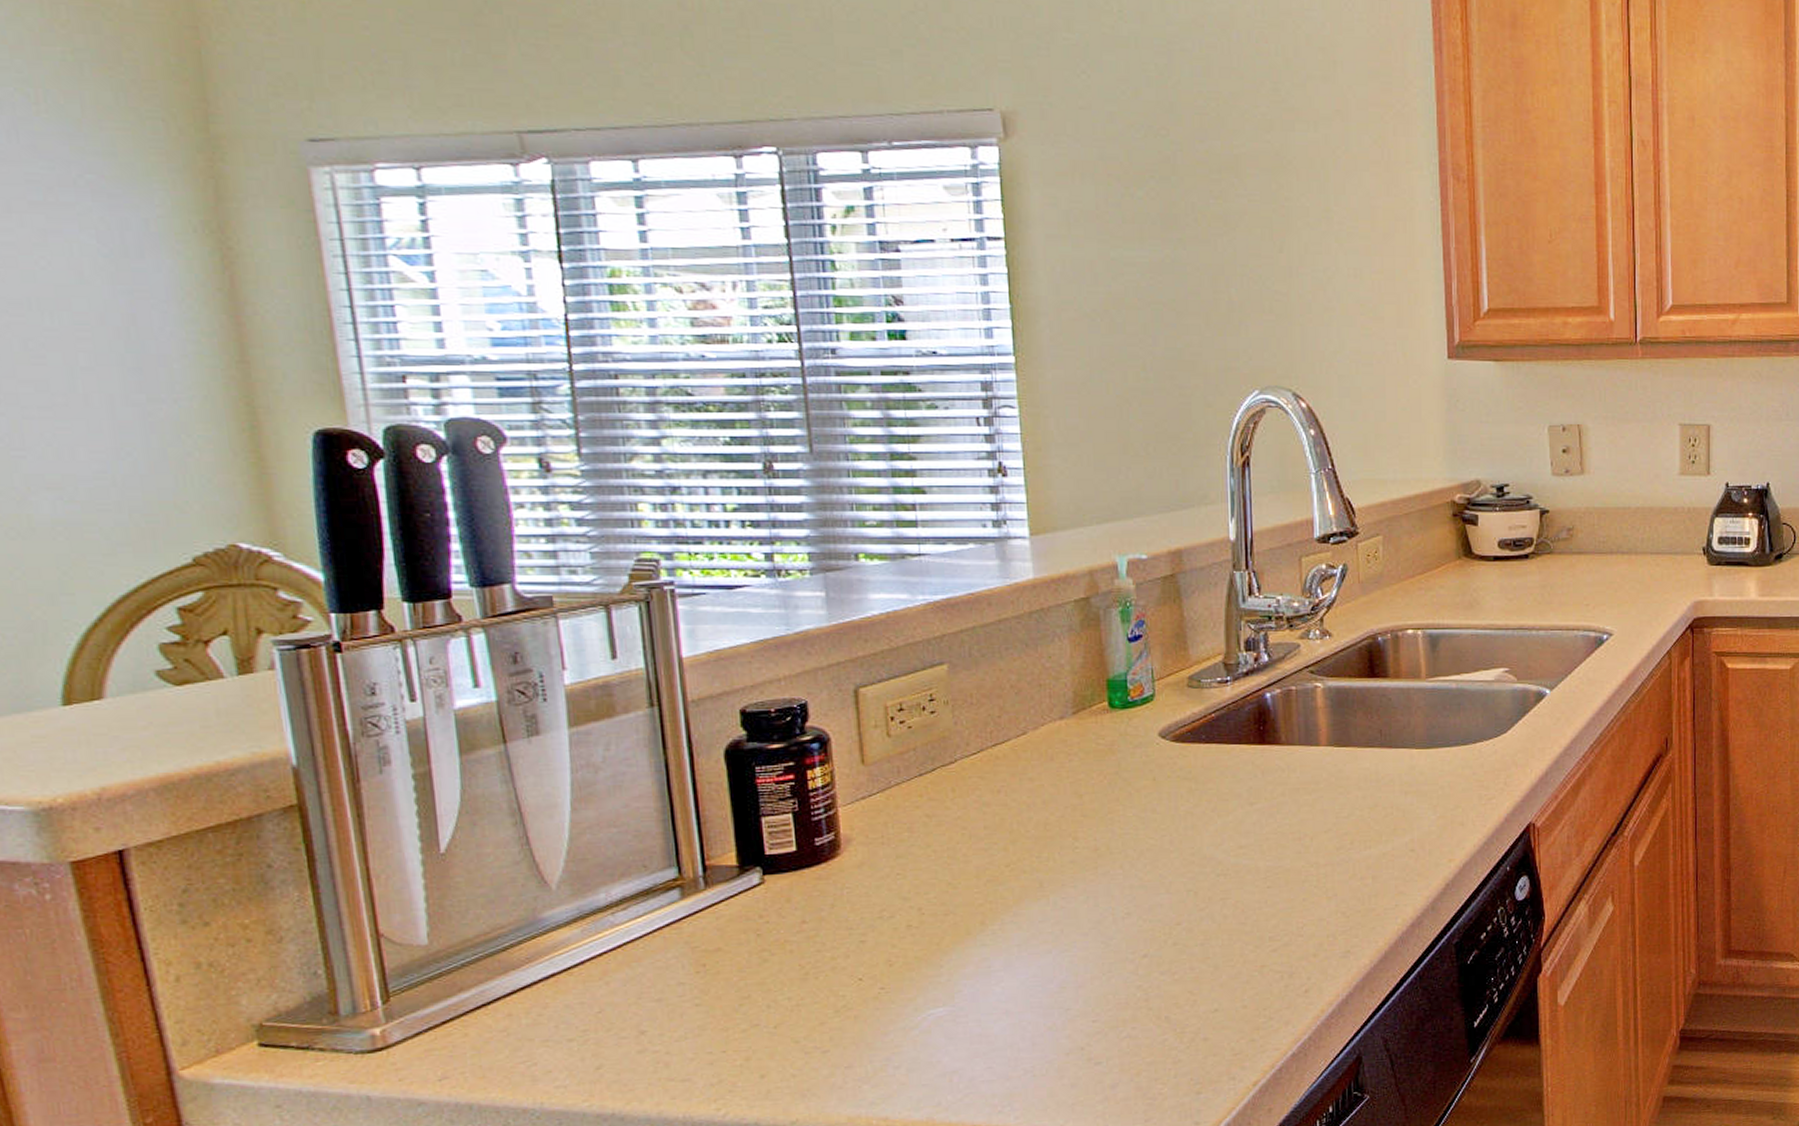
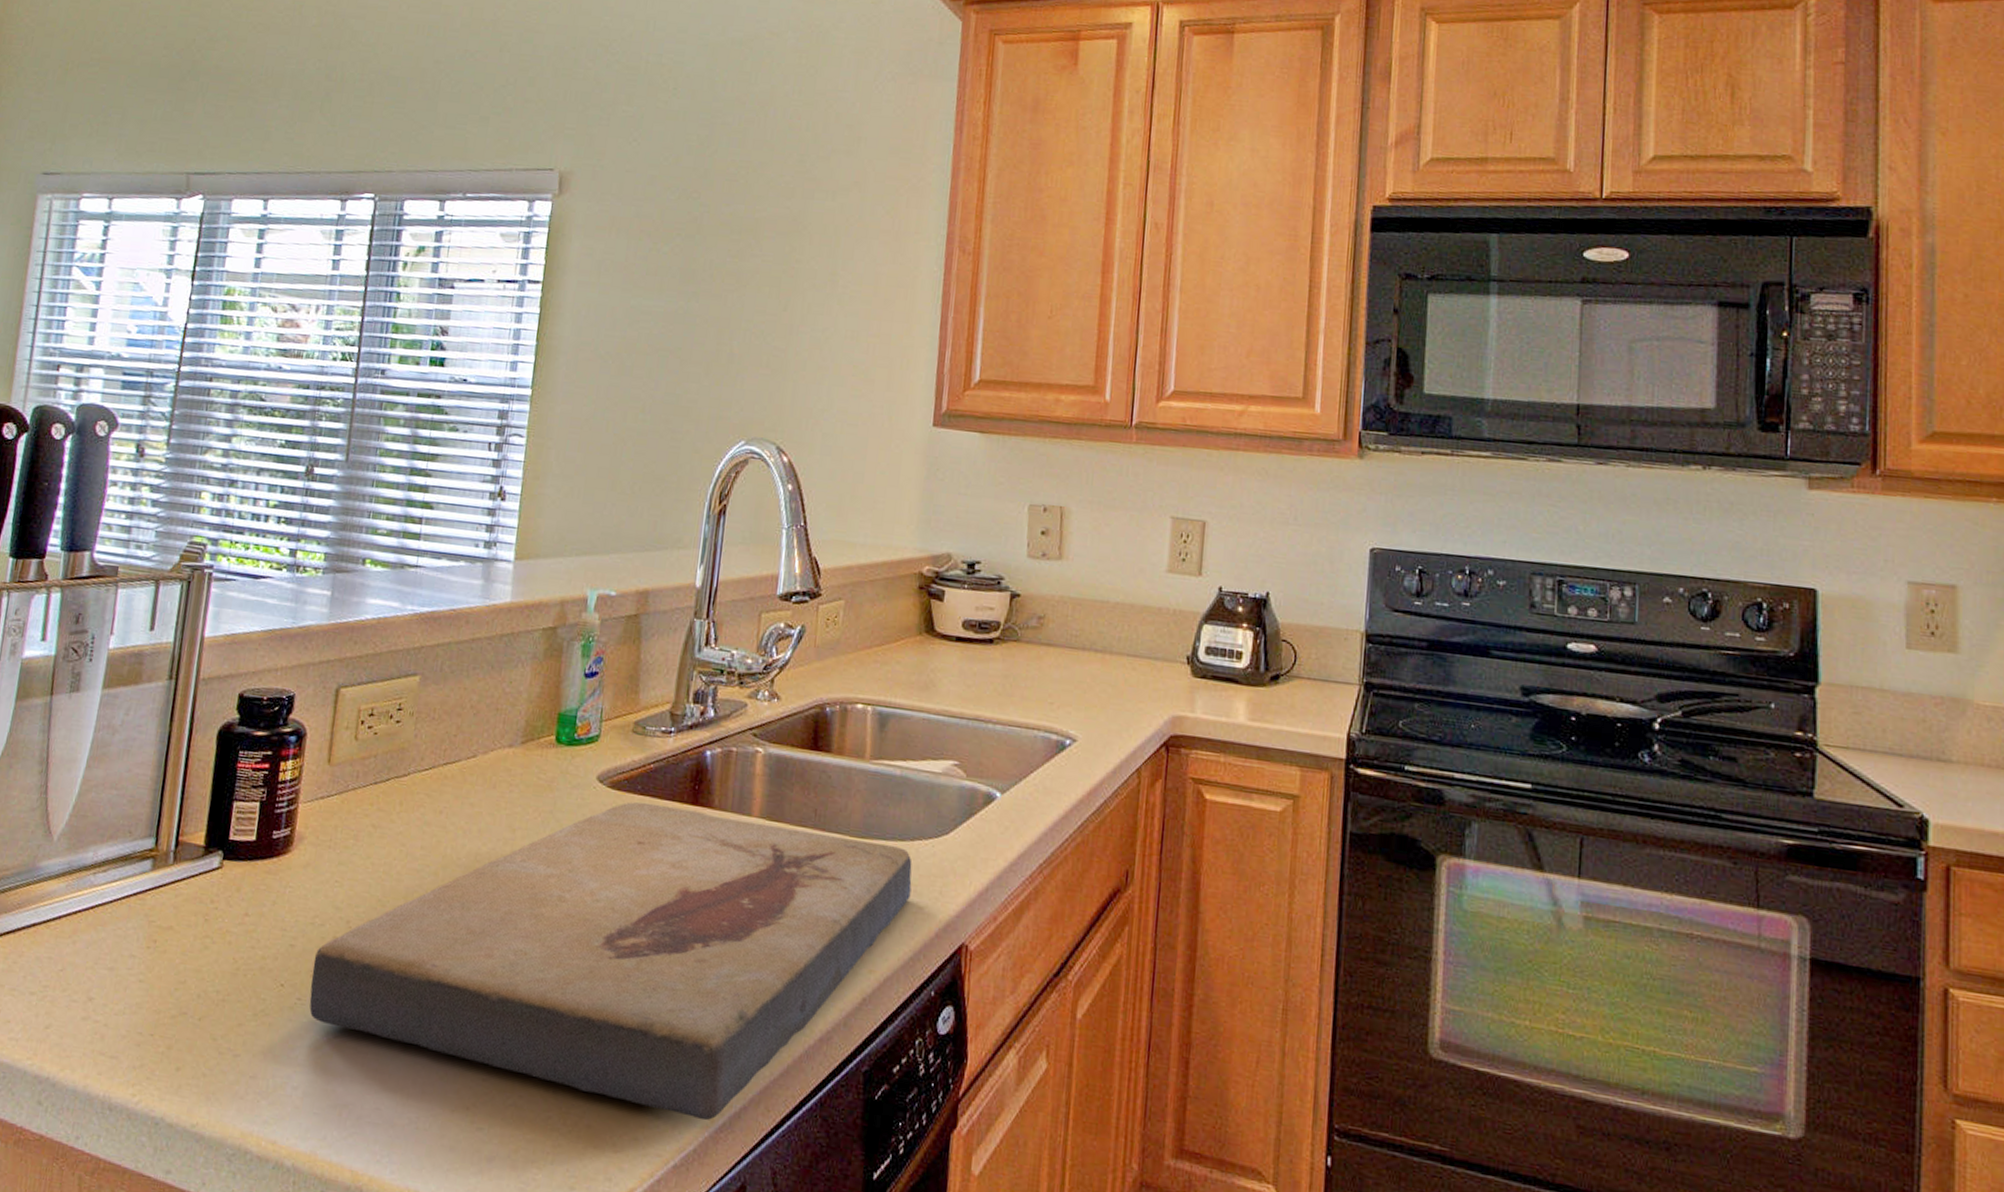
fish fossil: none [890,749,1479,1013] -> present [309,801,913,1121]

